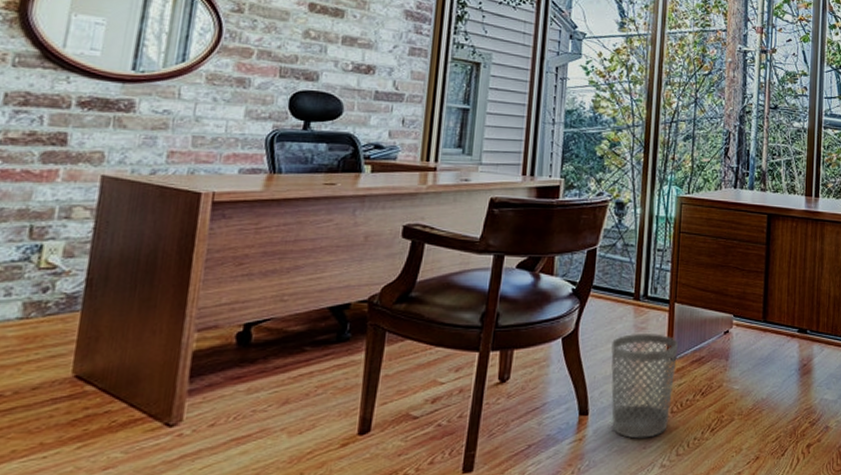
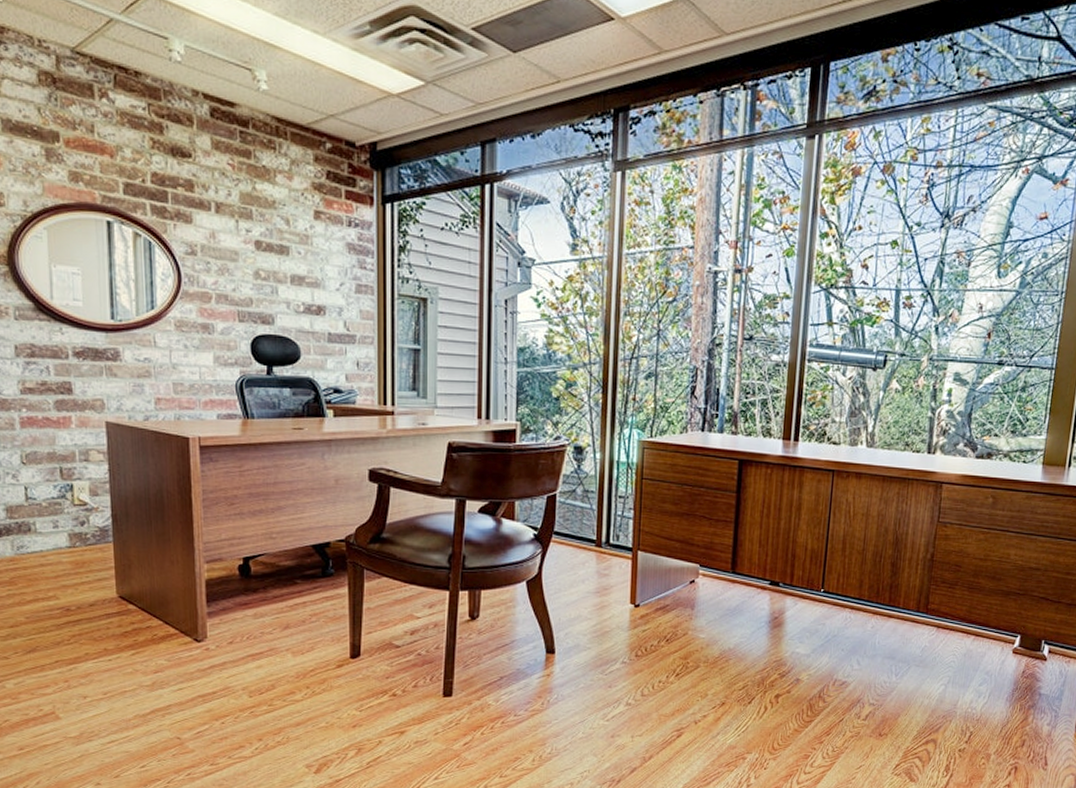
wastebasket: present [611,332,679,439] -> none [575,579,643,678]

